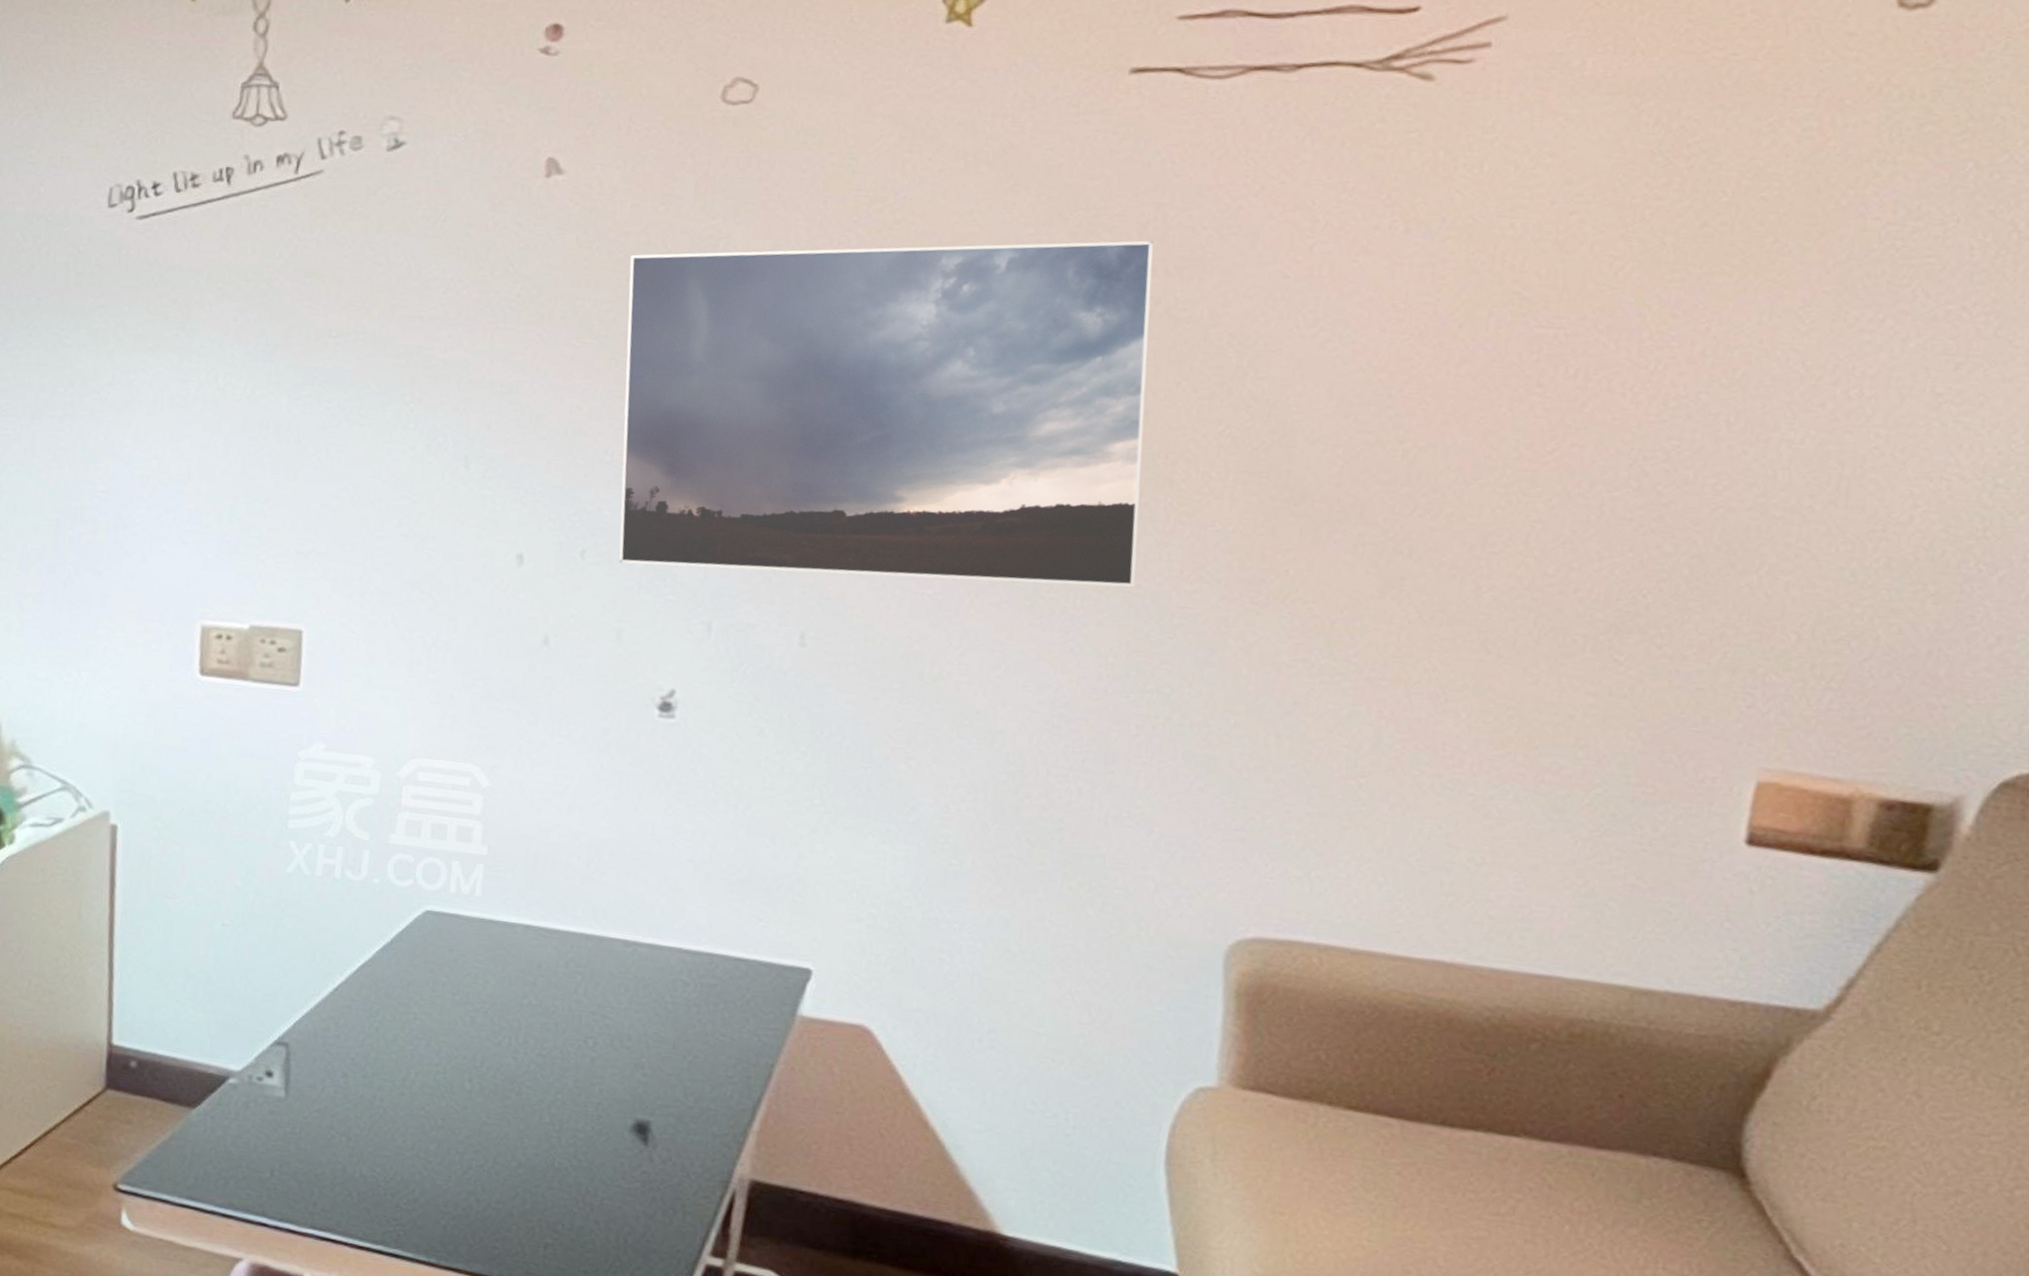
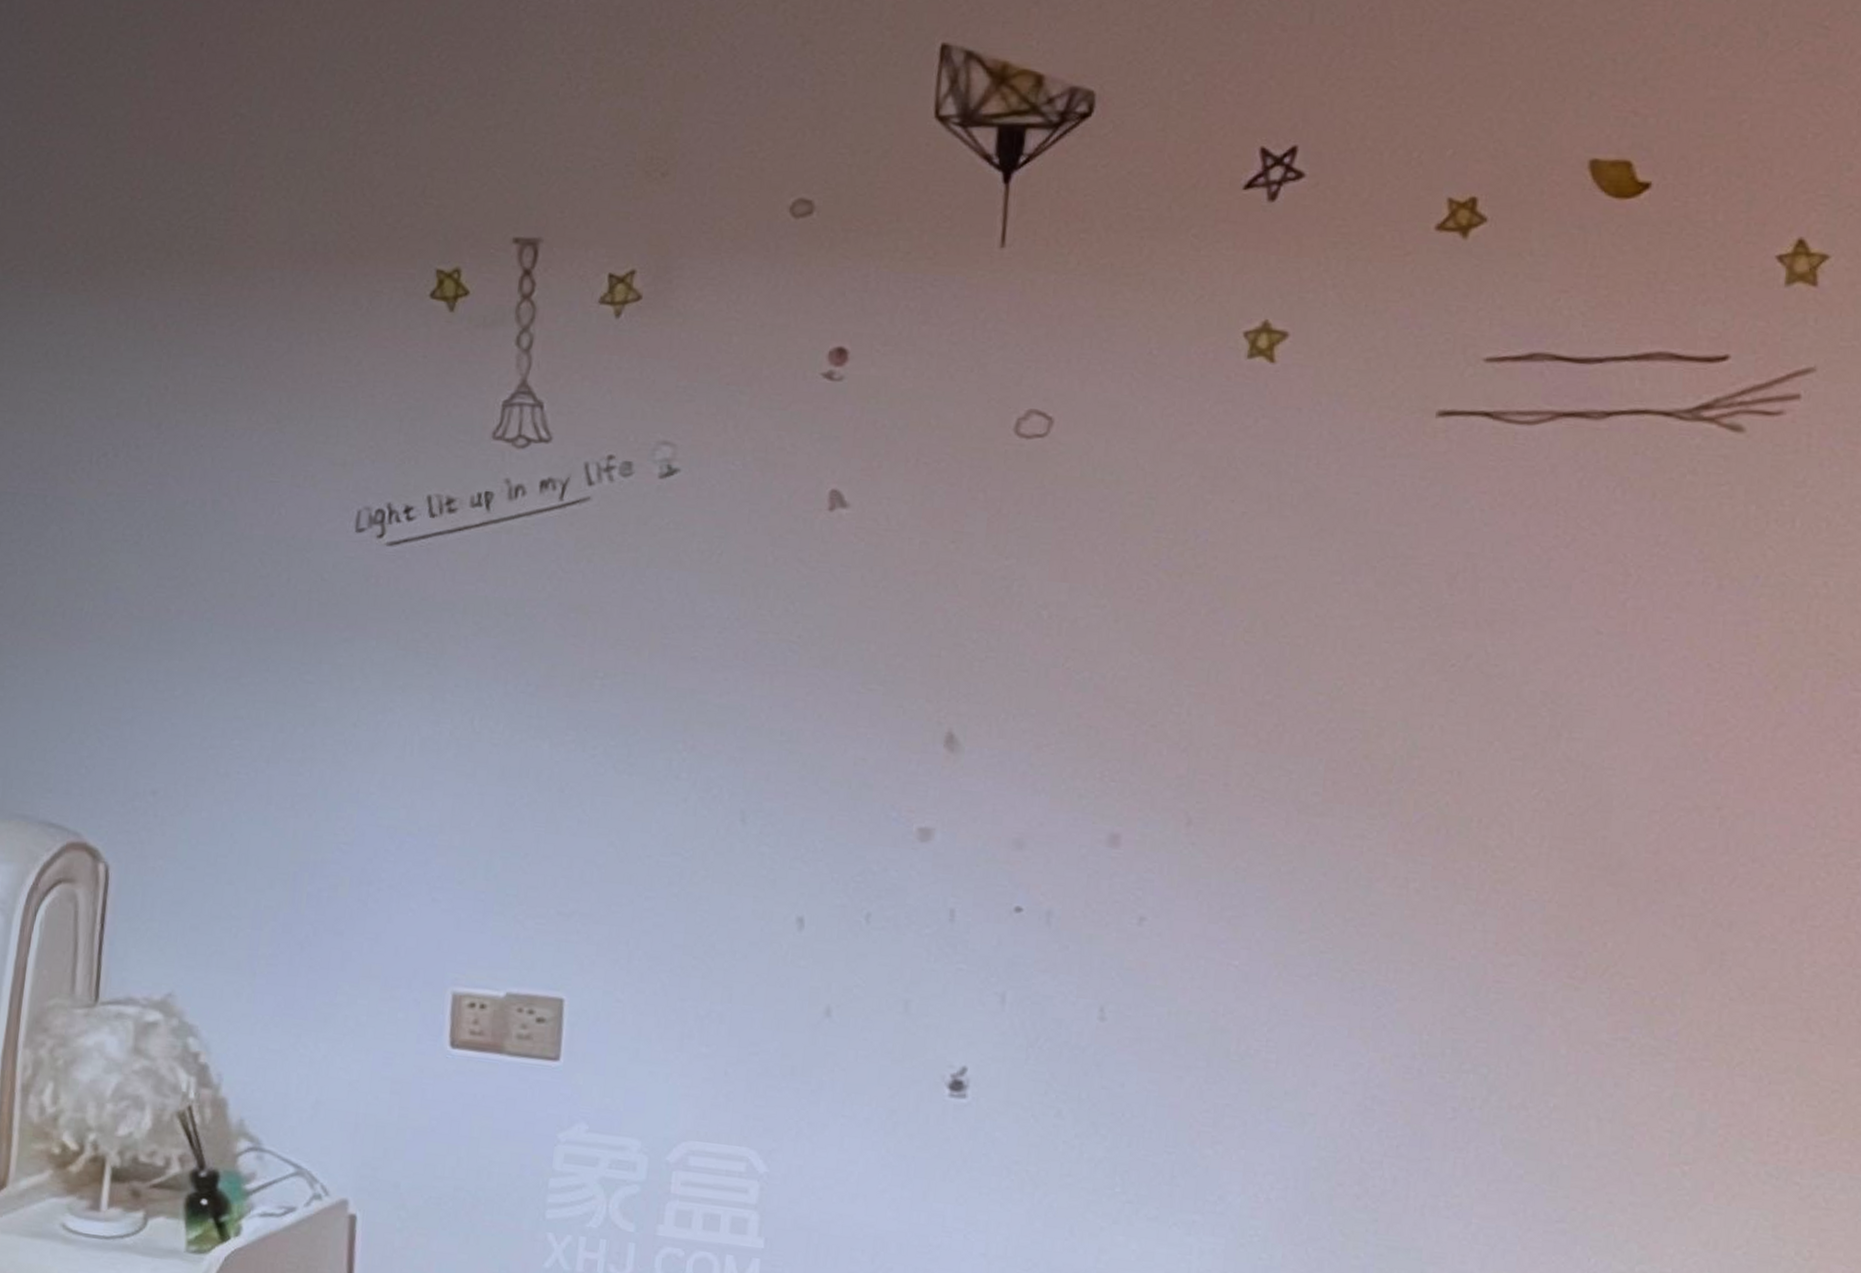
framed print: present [619,240,1154,587] -> none [906,591,1464,960]

